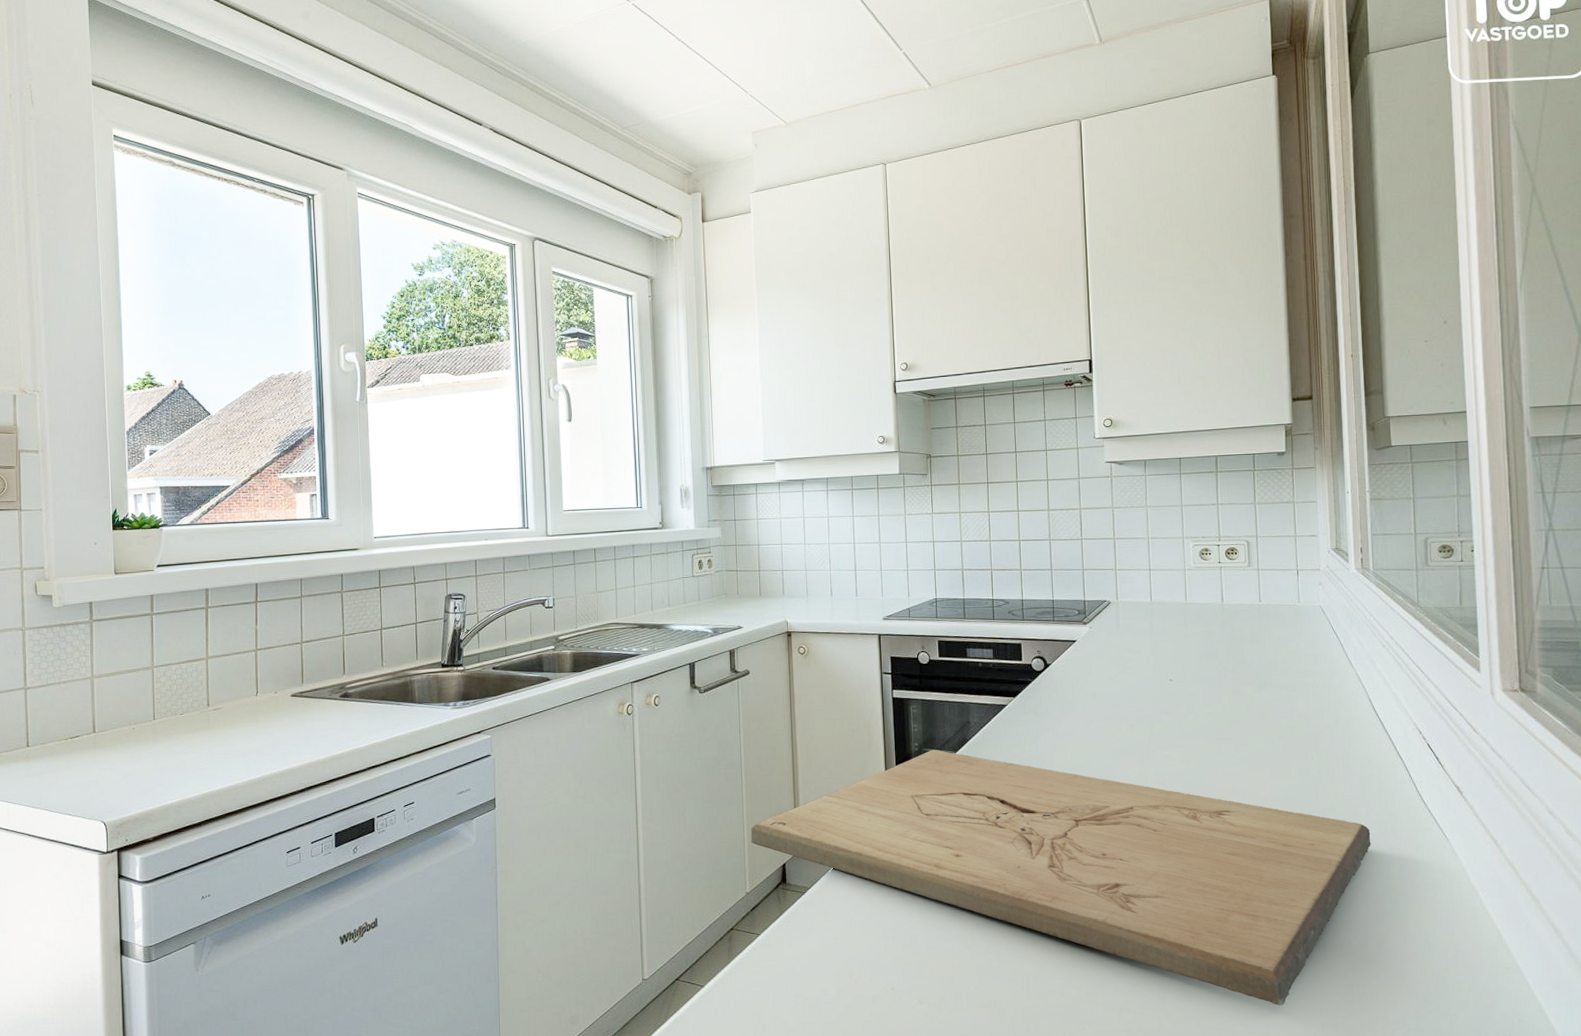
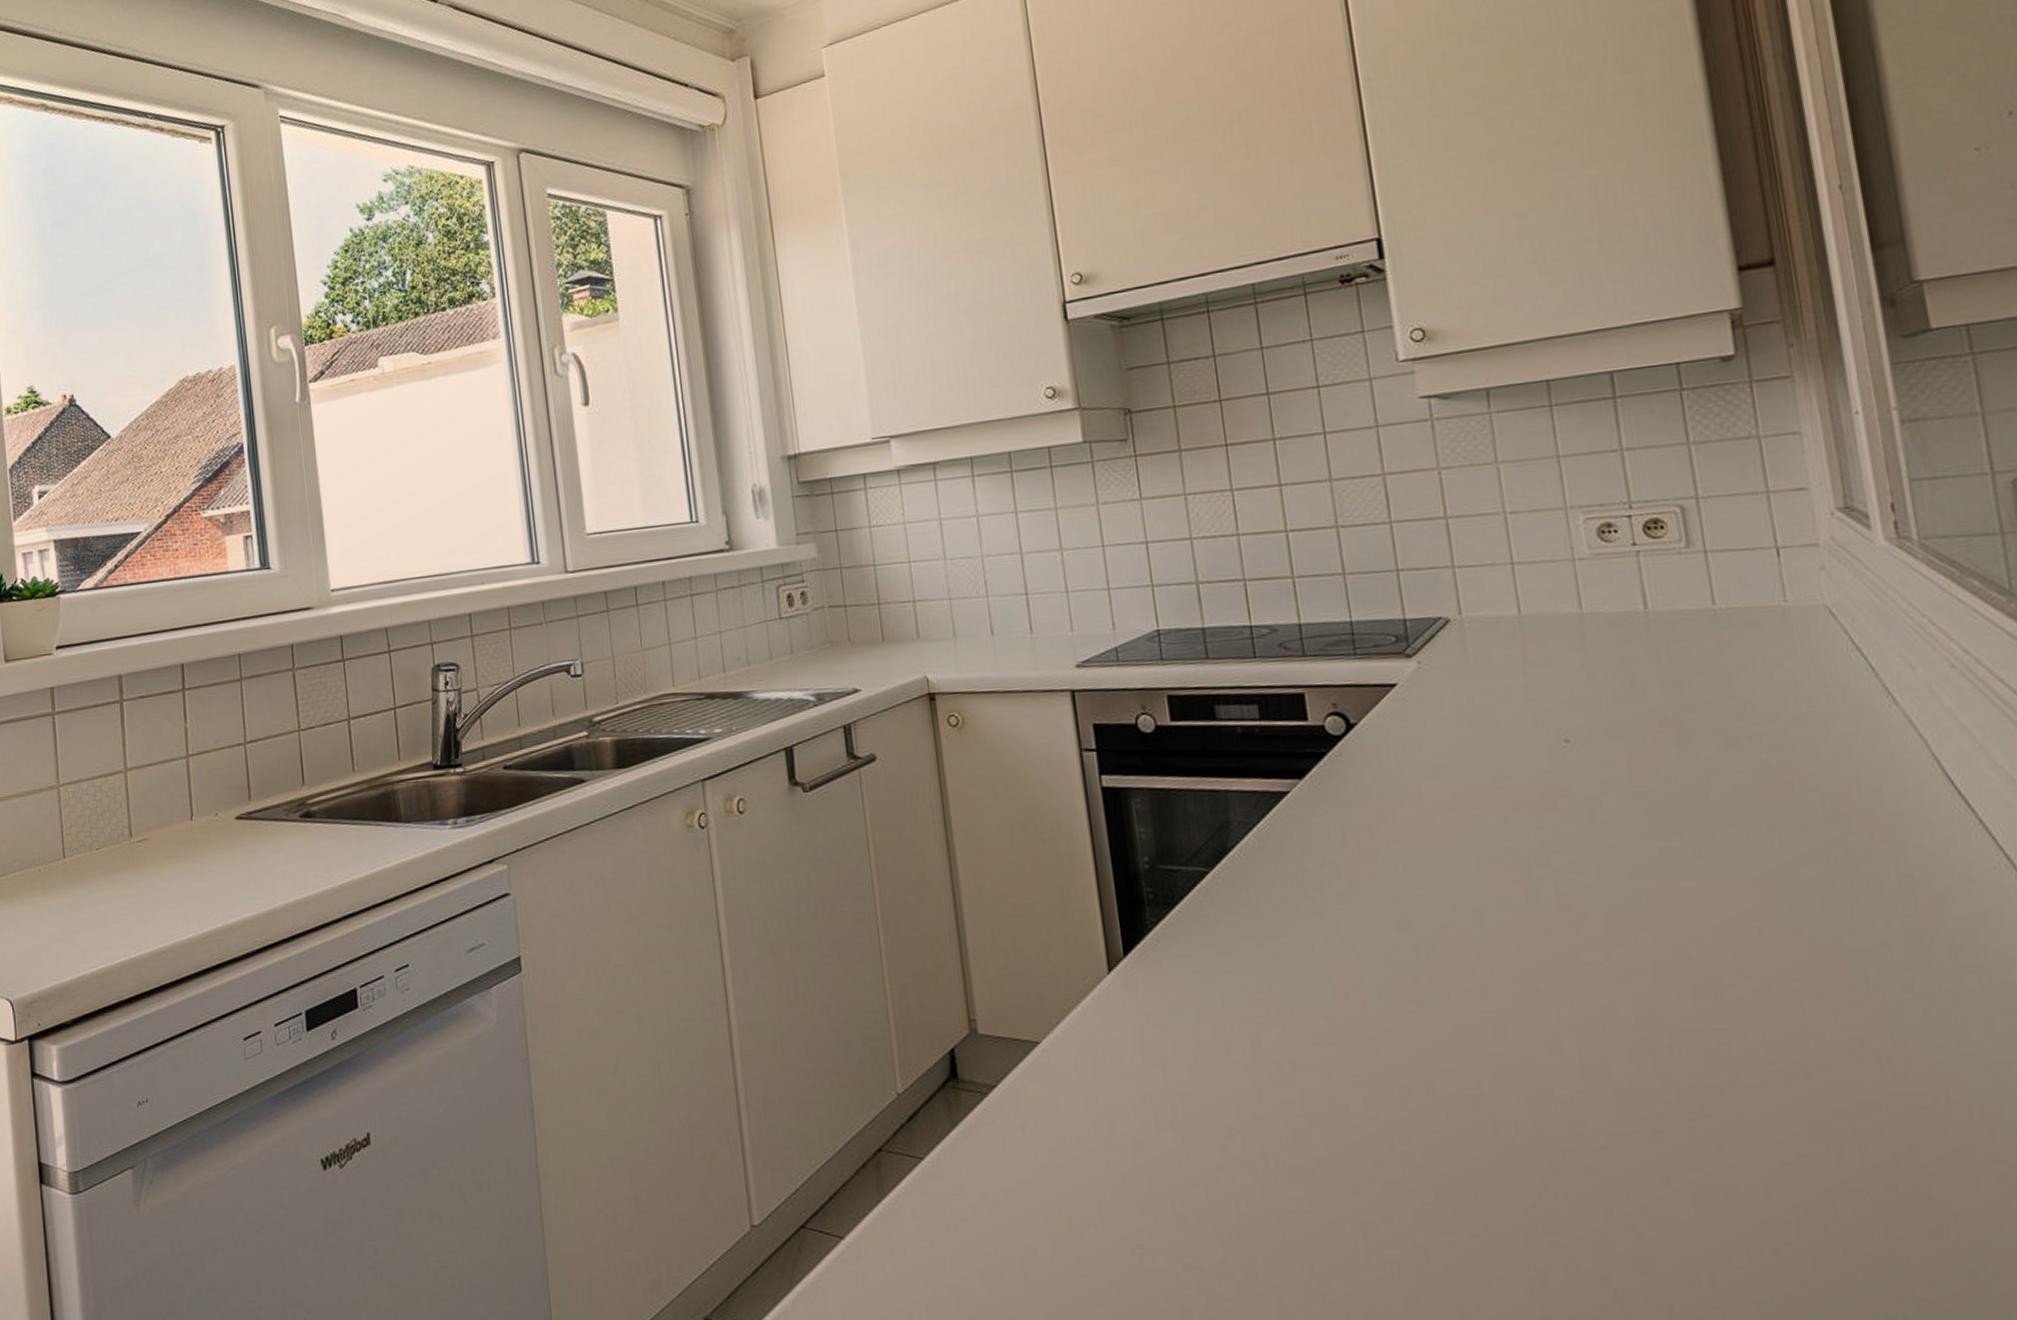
cutting board: present [751,749,1371,1006] -> none [896,866,1966,1284]

